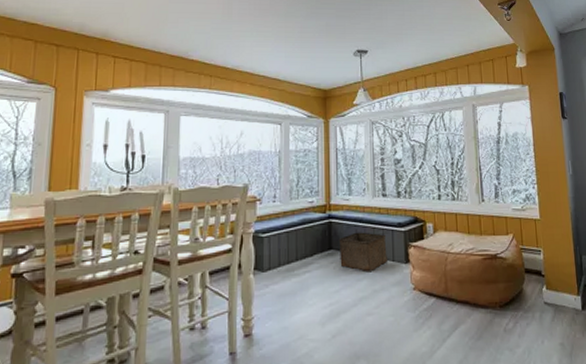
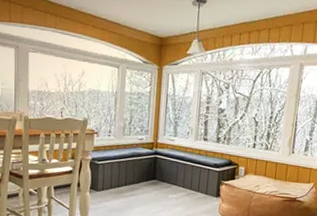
storage bin: present [338,232,389,273] -> none [161,168,203,201]

